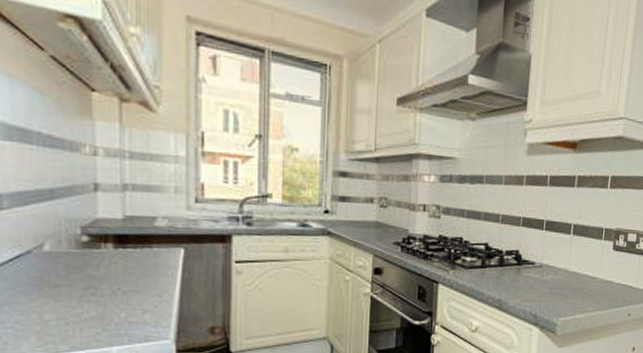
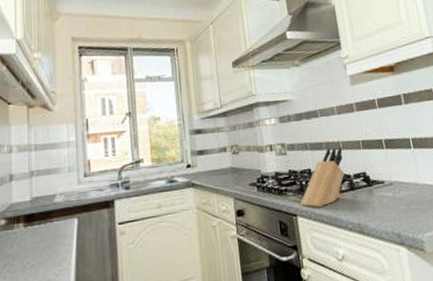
knife block: none [444,219,501,279] -> present [300,147,345,208]

